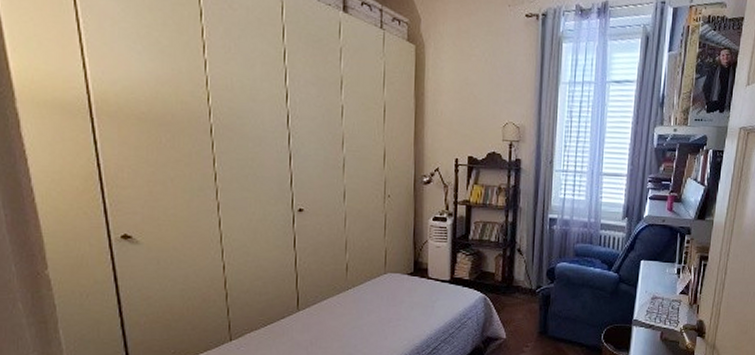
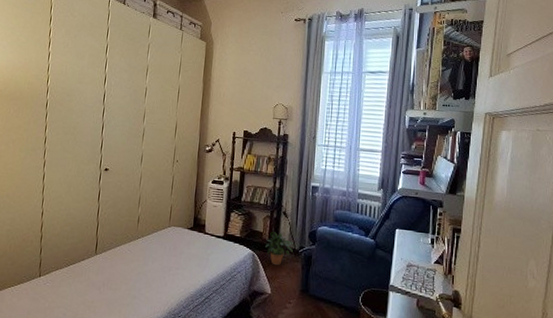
potted plant: none [498,270,530,309] -> present [265,231,294,266]

